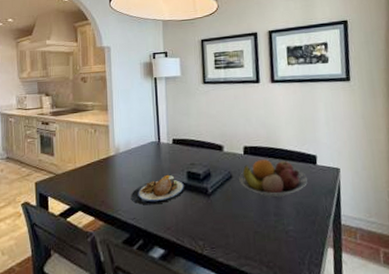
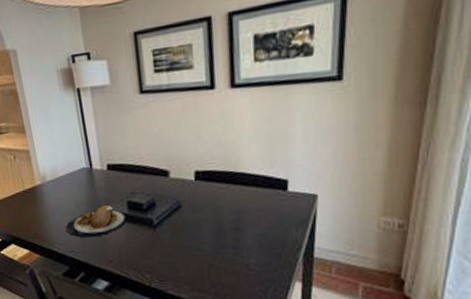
fruit bowl: present [239,159,307,198] -> none [190,186,275,229]

